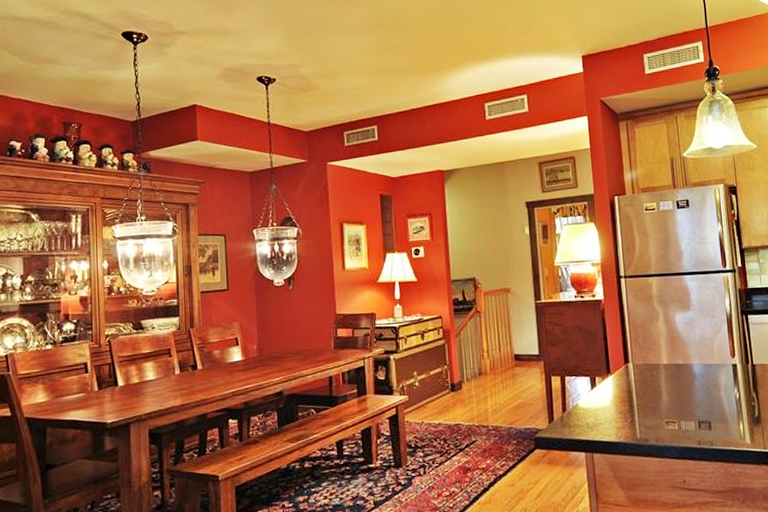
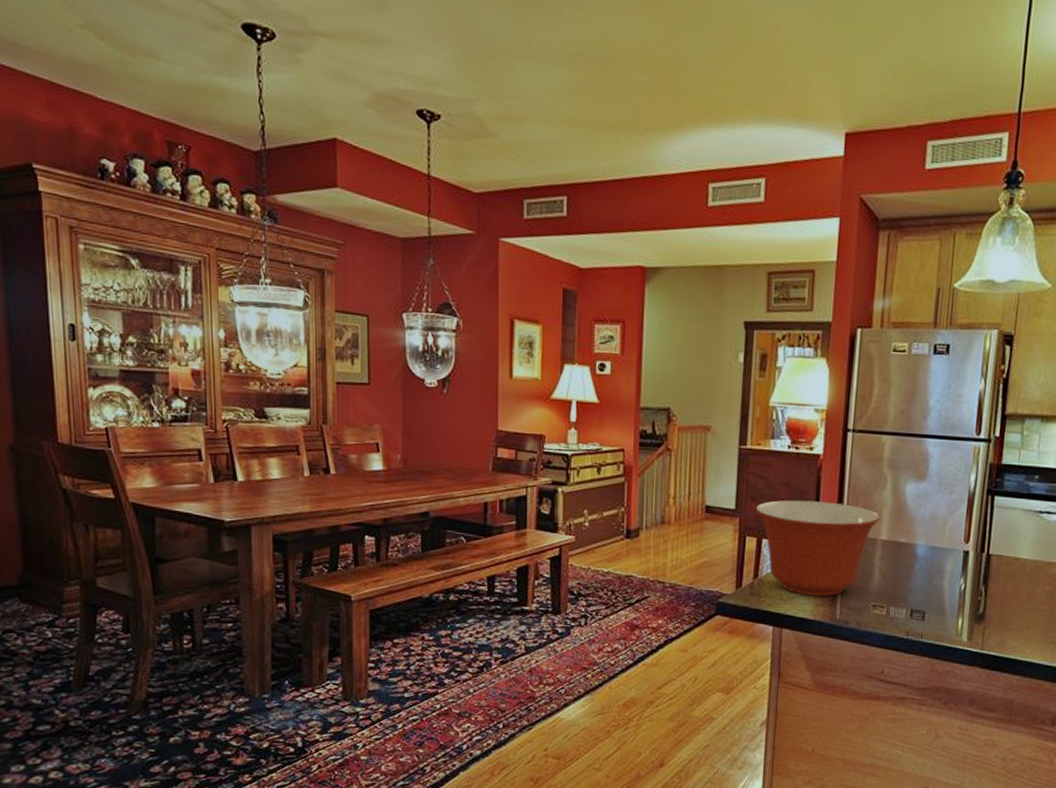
mixing bowl: none [555,338,660,421] -> present [755,500,881,597]

